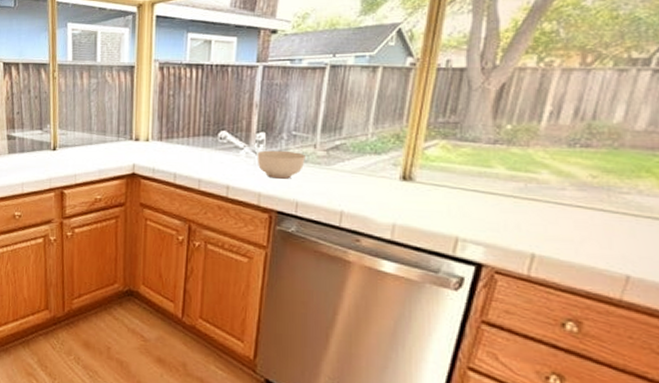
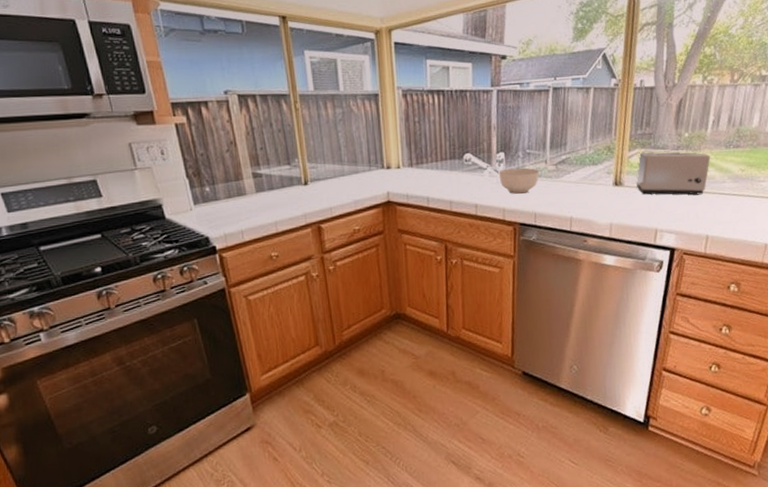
toaster: none [431,142,544,202] -> present [635,150,711,195]

